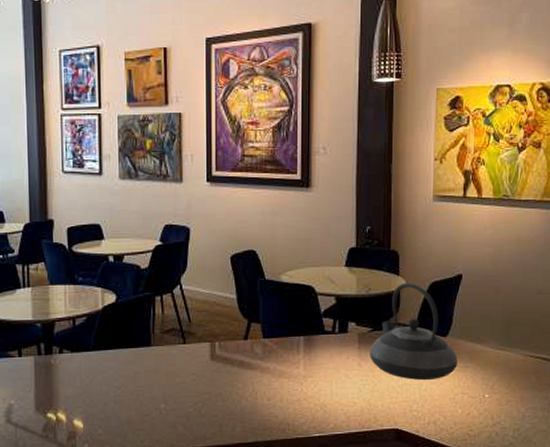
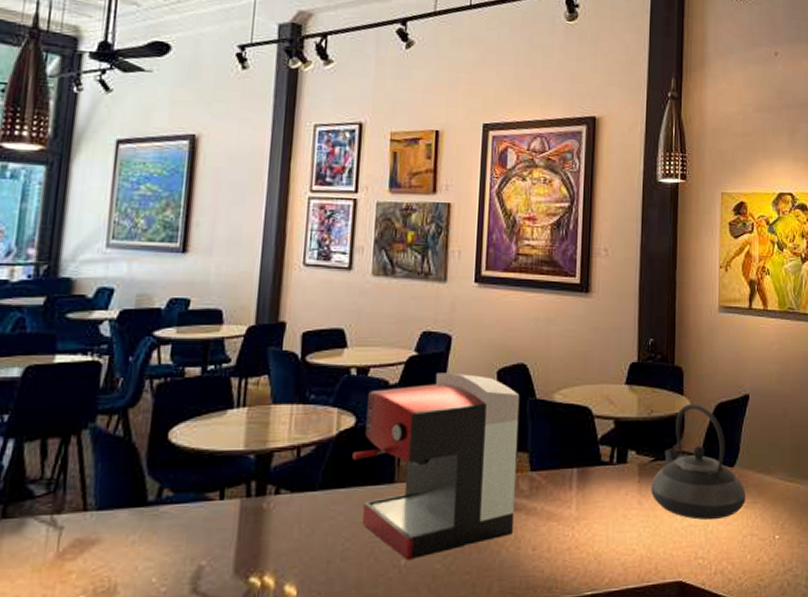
coffee maker: none [116,258,251,405] -> present [352,372,520,561]

